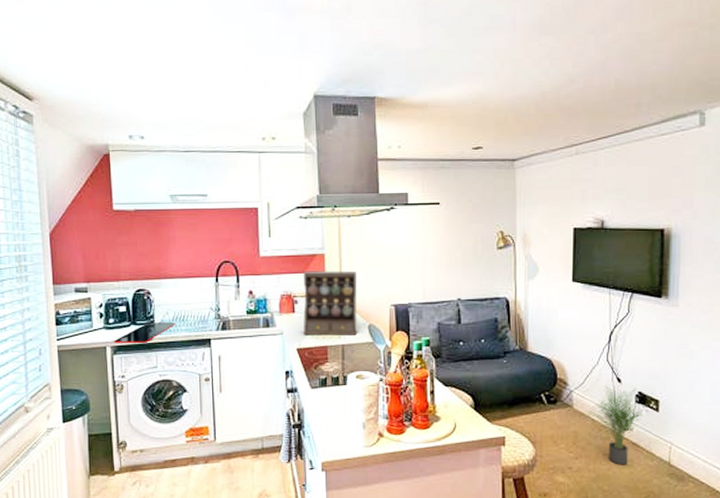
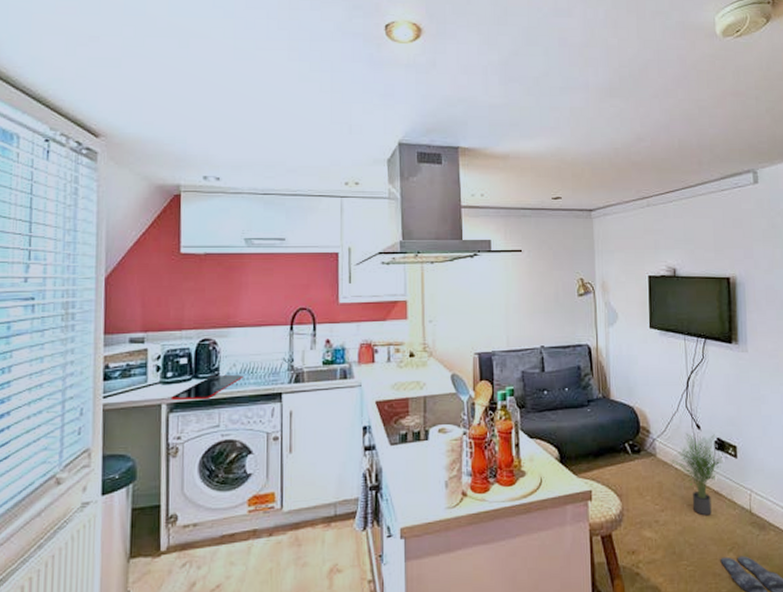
spice rack: present [303,270,357,336] -> none [384,318,440,387]

